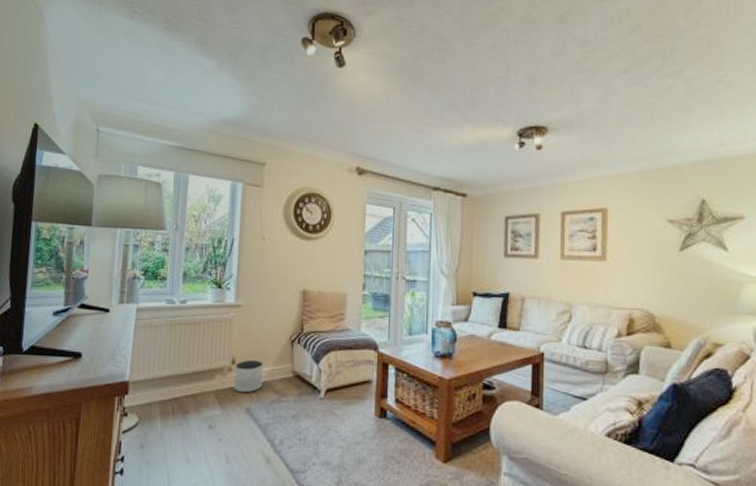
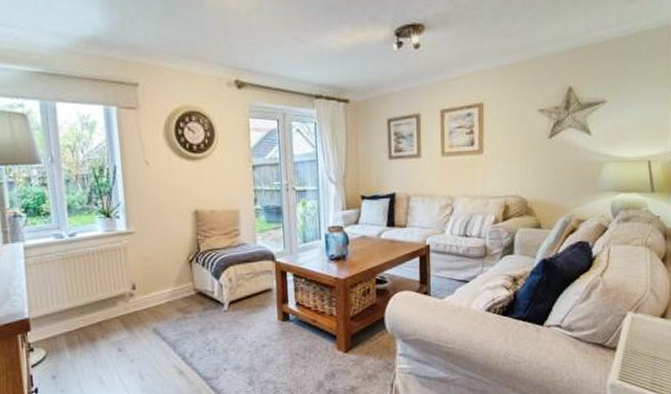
planter: present [234,359,264,393] -> none [136,282,166,316]

